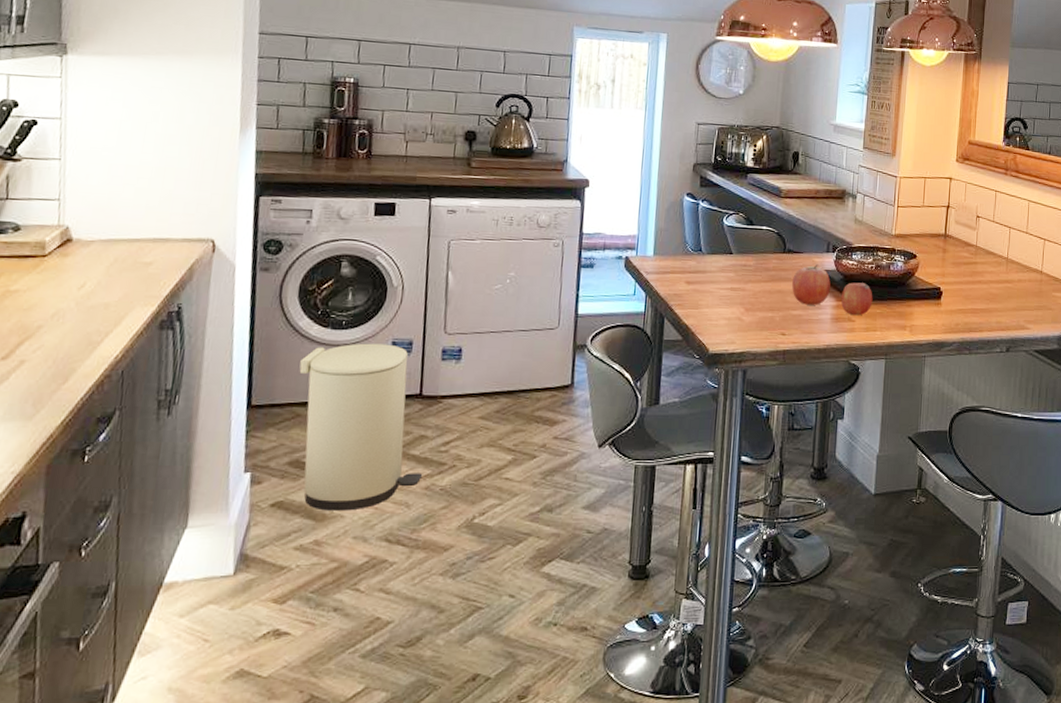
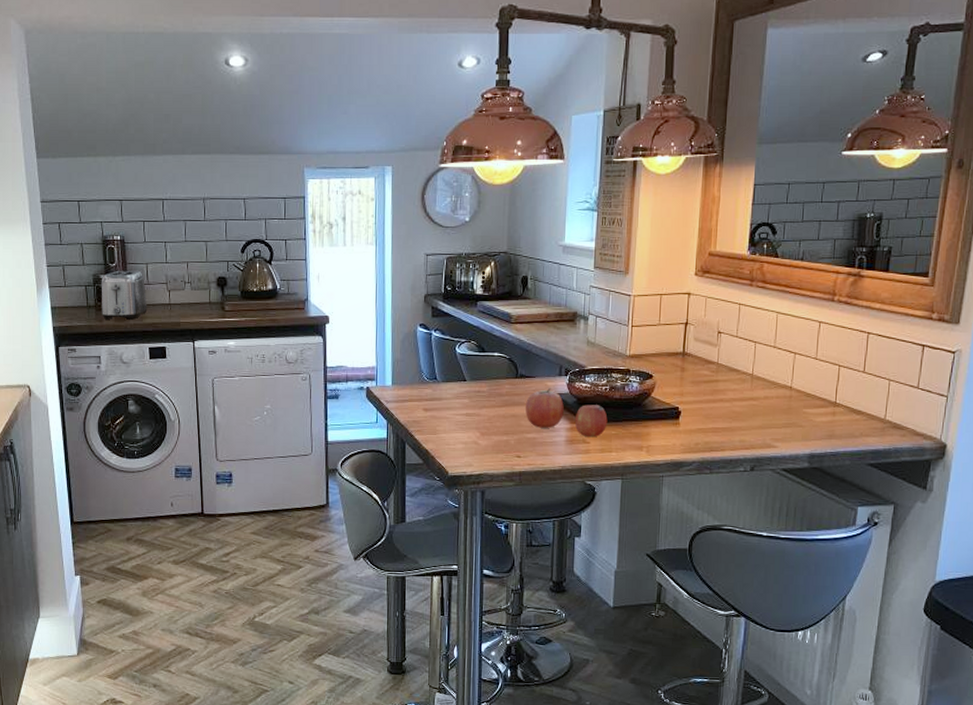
pedal bin: present [299,343,423,511] -> none [106,470,211,608]
toaster: none [320,115,379,171] -> present [102,270,148,320]

